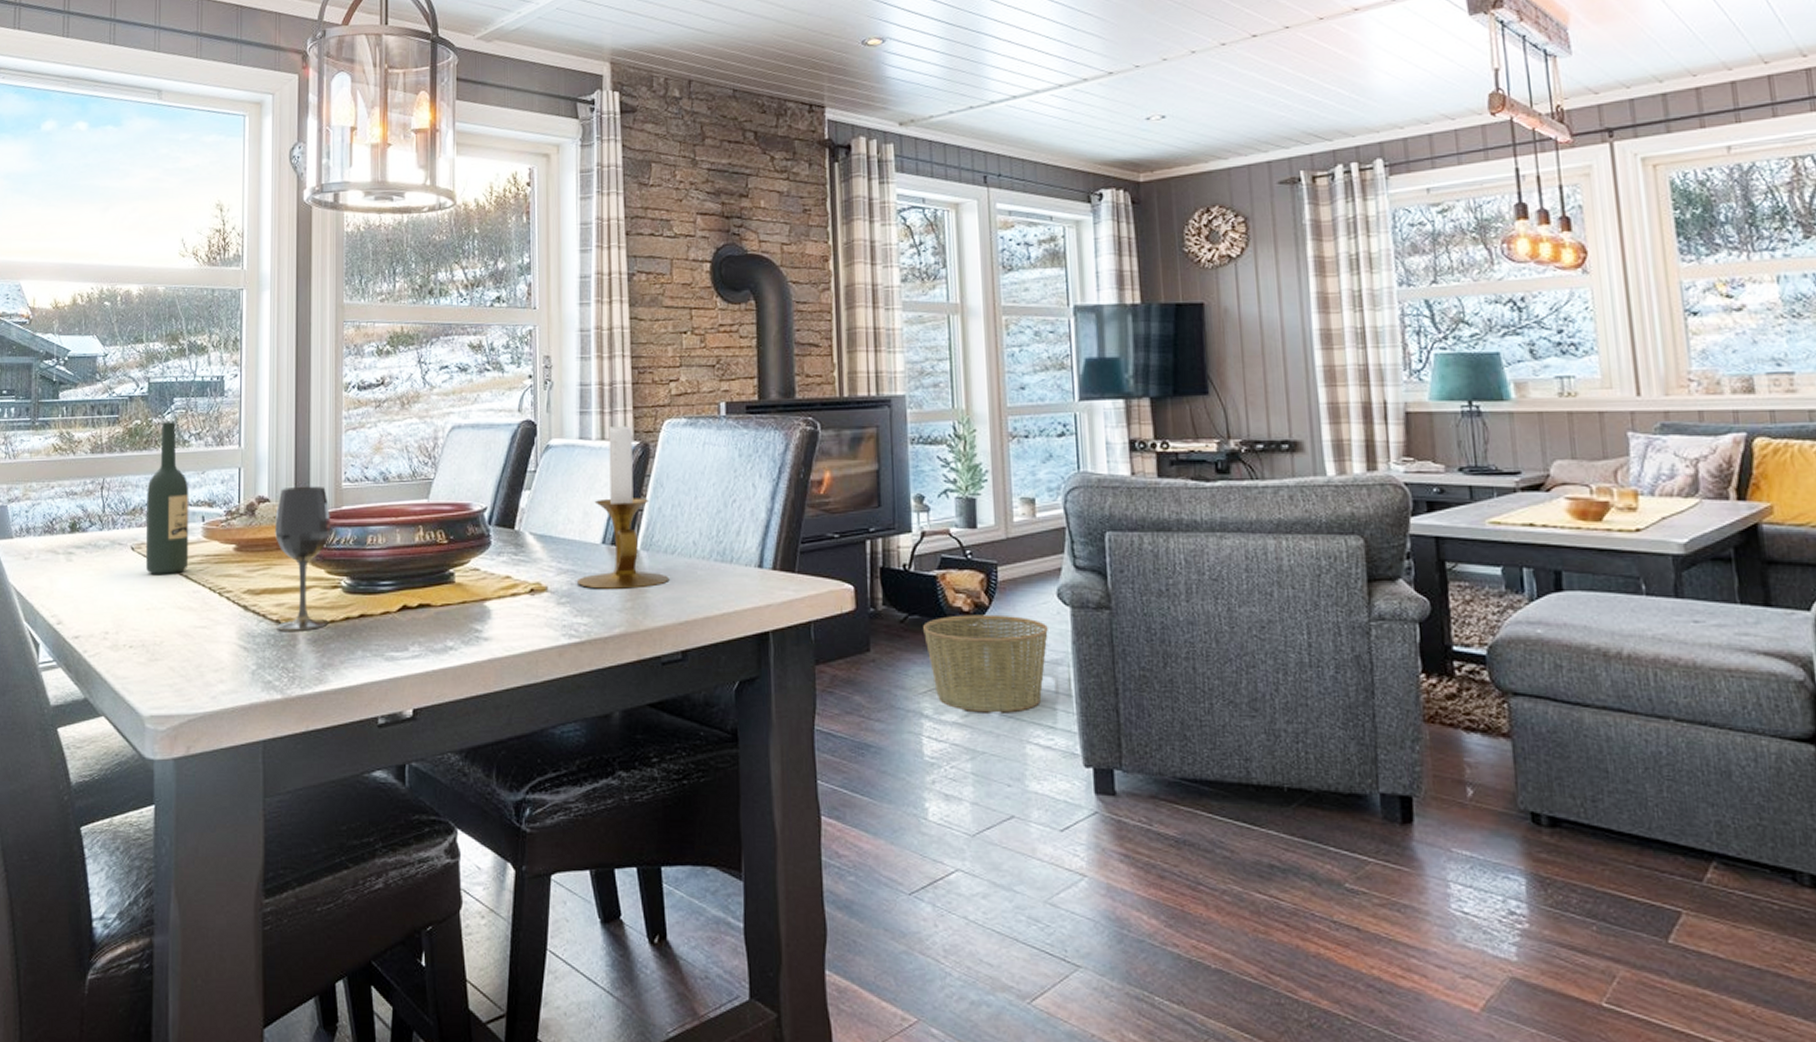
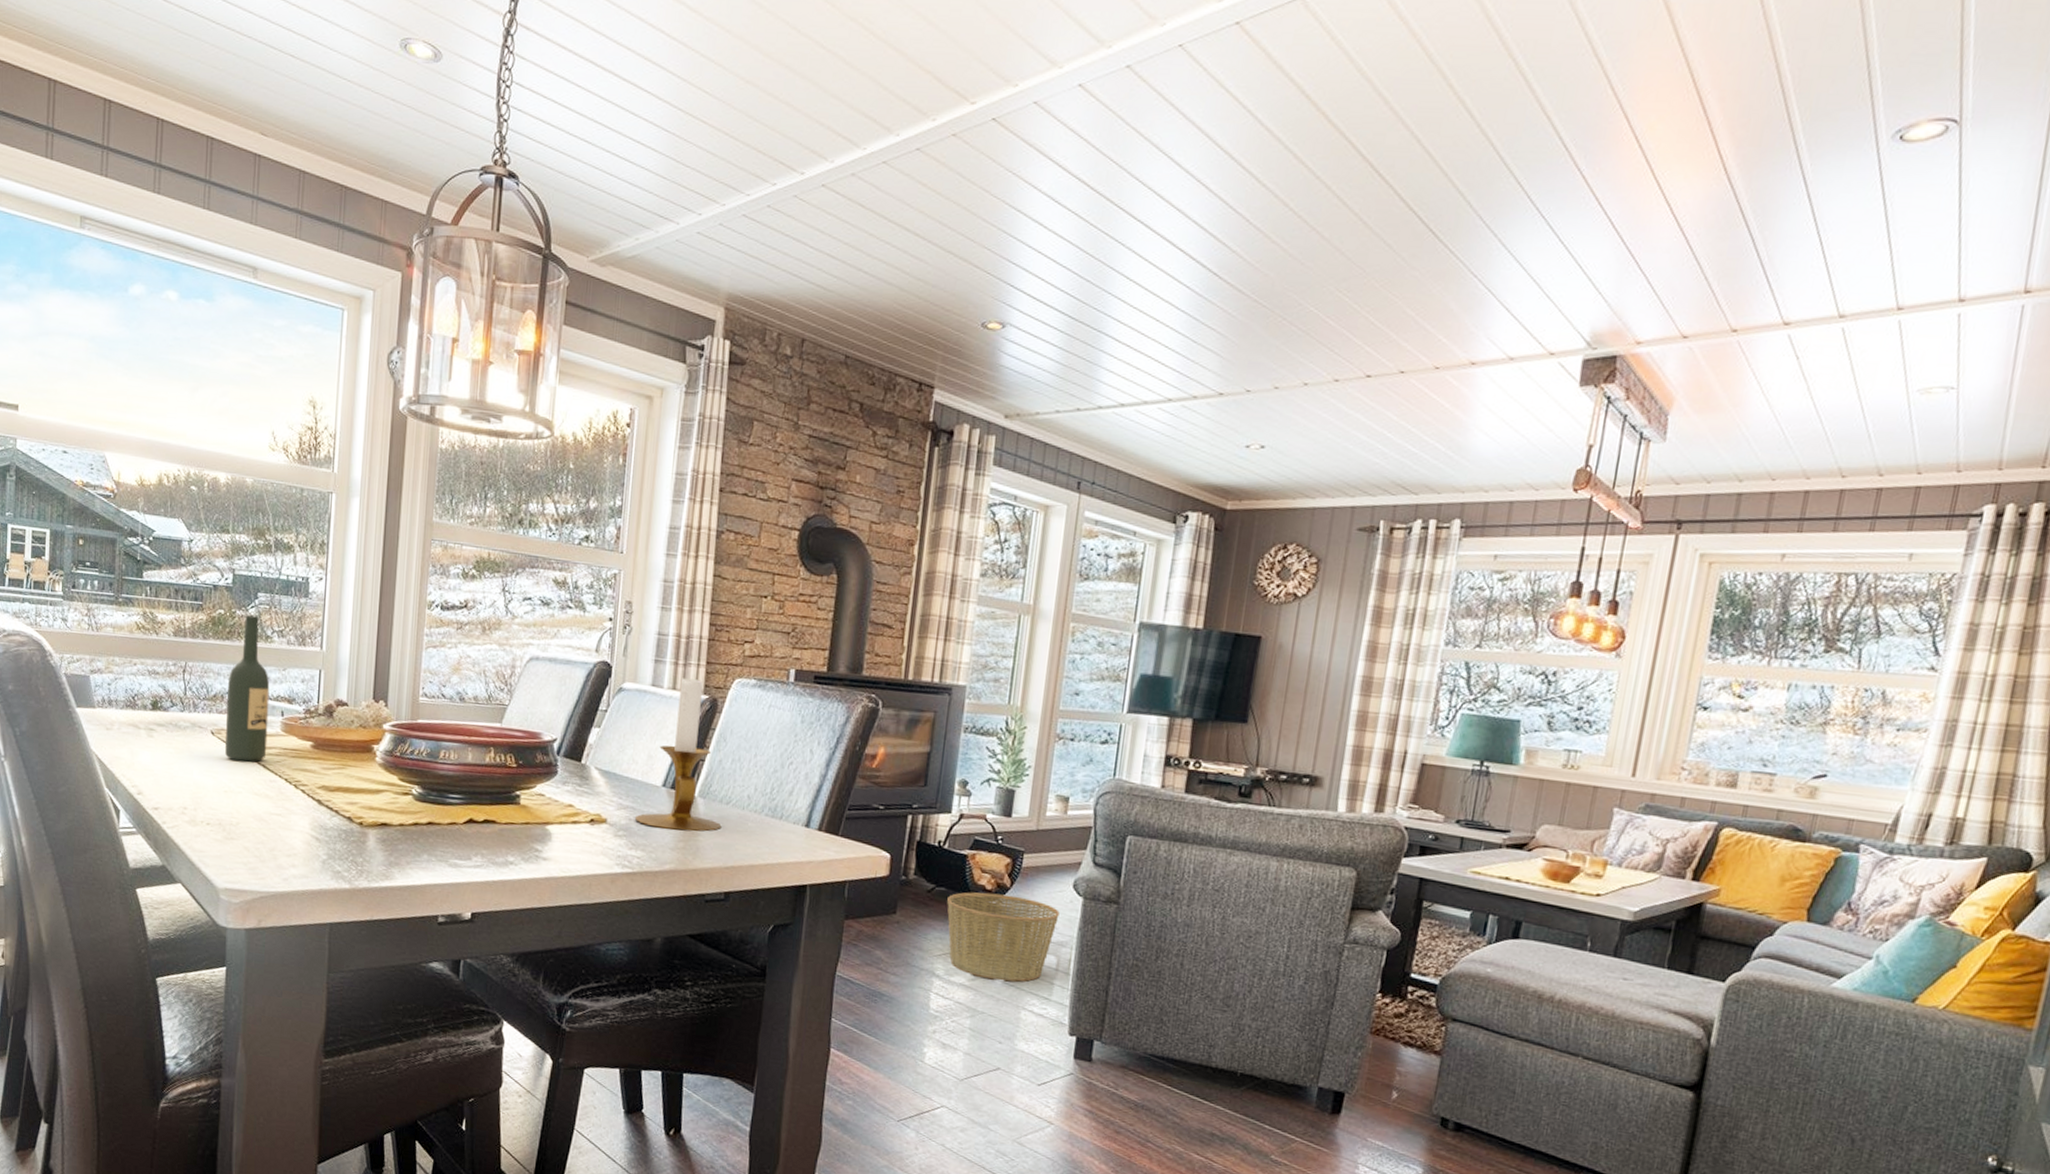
wine glass: present [274,486,331,631] -> none [348,694,406,831]

